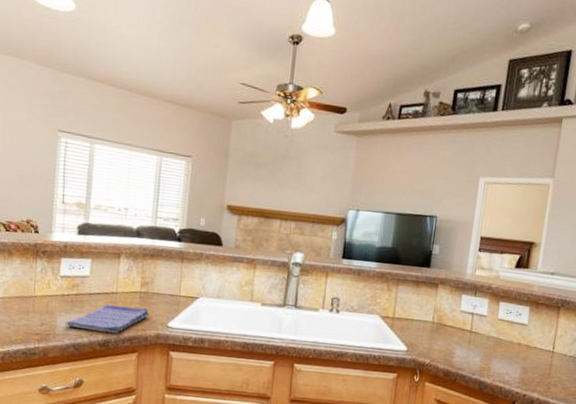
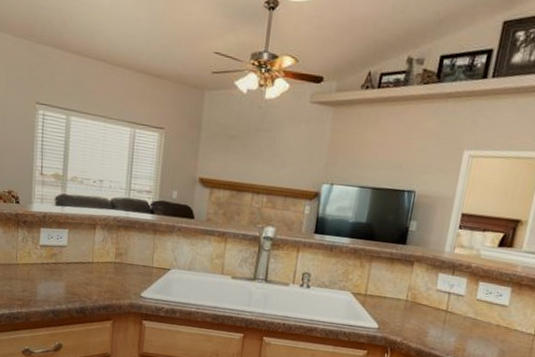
dish towel: present [66,305,150,333] -> none [46,274,124,301]

